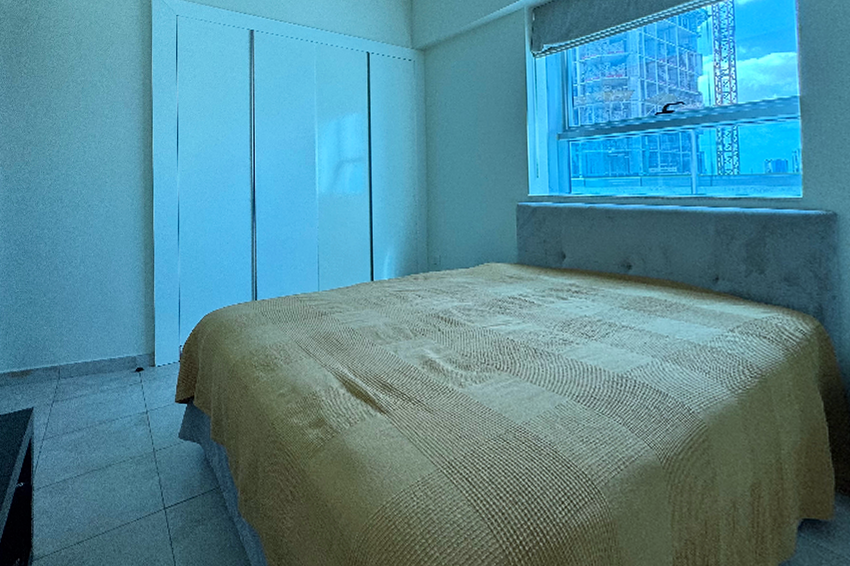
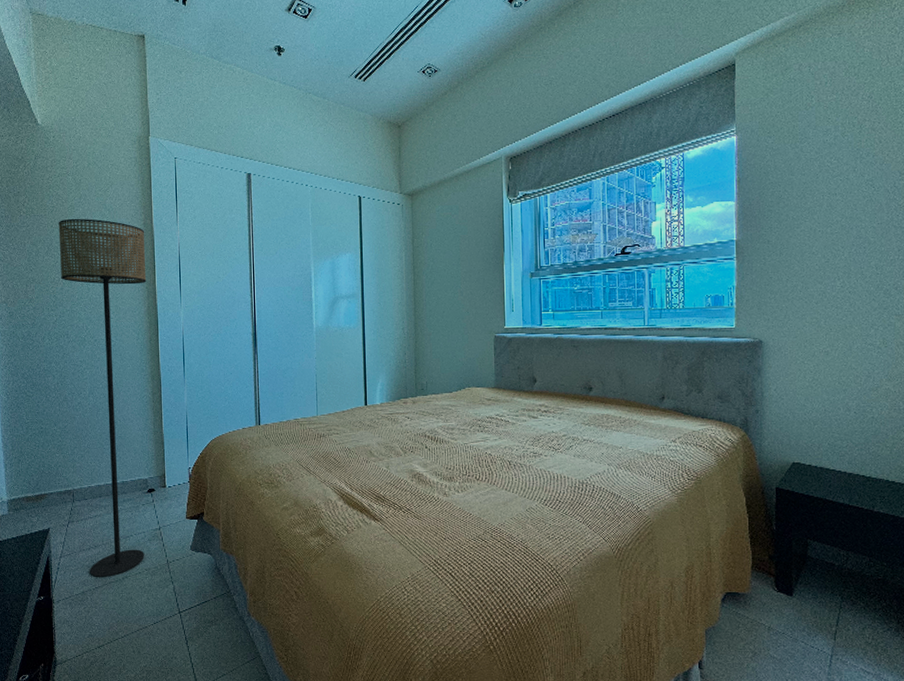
floor lamp: none [57,78,144,465] -> present [58,218,147,578]

